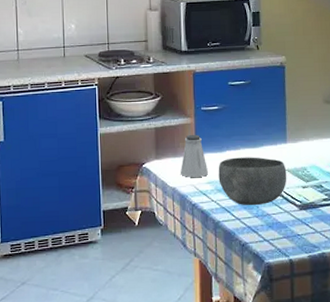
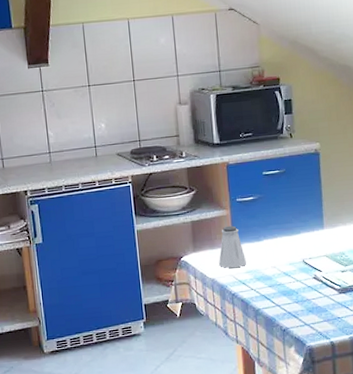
bowl: present [218,157,287,206] -> none [256,244,326,293]

